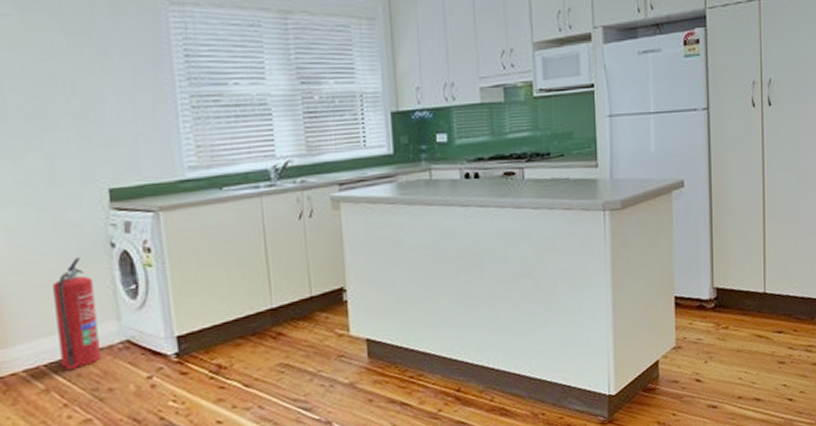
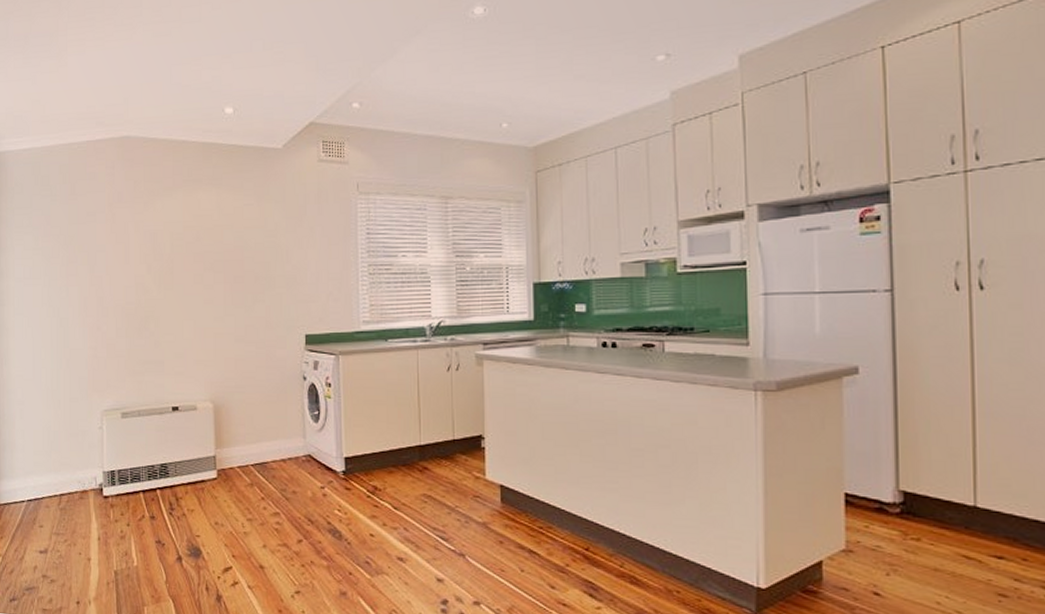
fire extinguisher: present [53,257,102,371] -> none [262,385,291,472]

